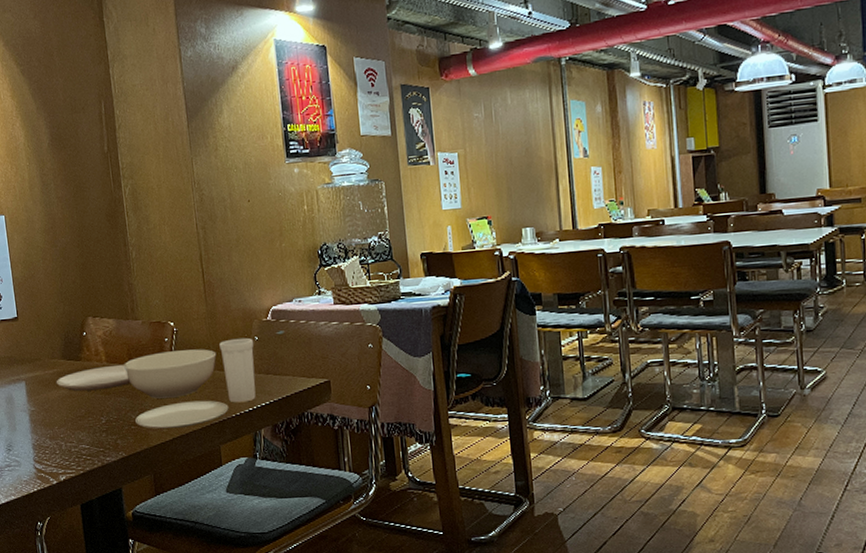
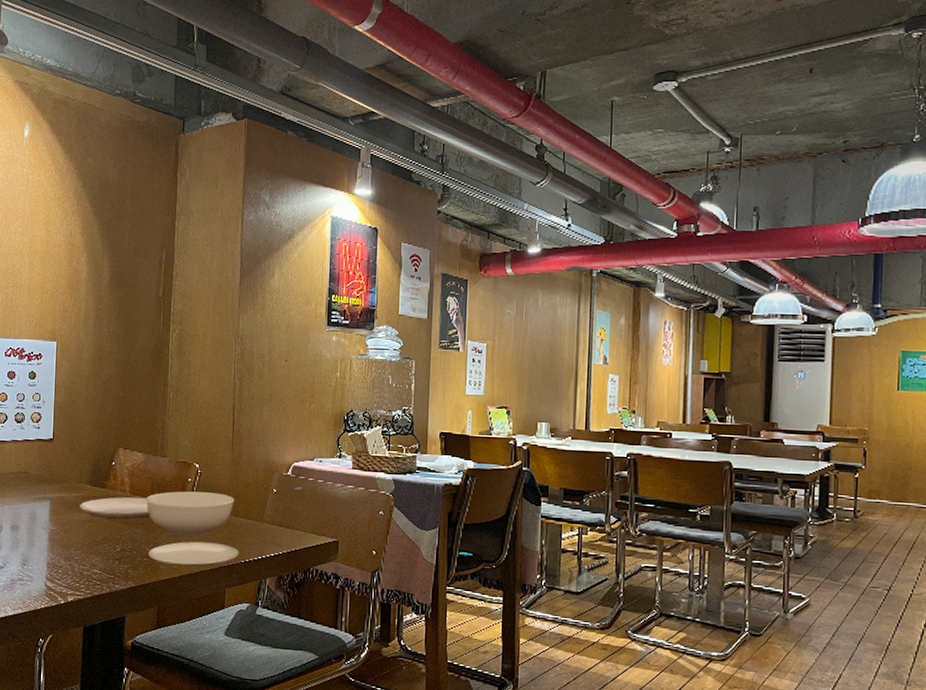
cup: present [219,337,256,403] -> none [239,488,272,550]

